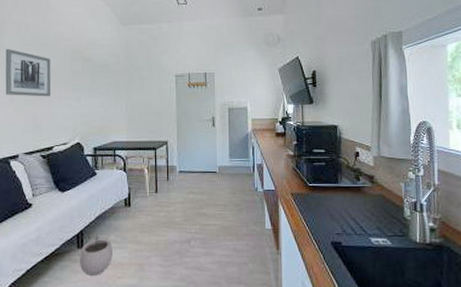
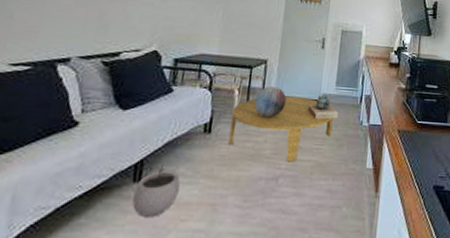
coffee table: none [145,170,231,227] -> present [228,96,333,162]
decorative globe: none [162,163,188,191] -> present [254,86,287,118]
decorative urn: none [207,167,234,189] -> present [308,94,338,120]

